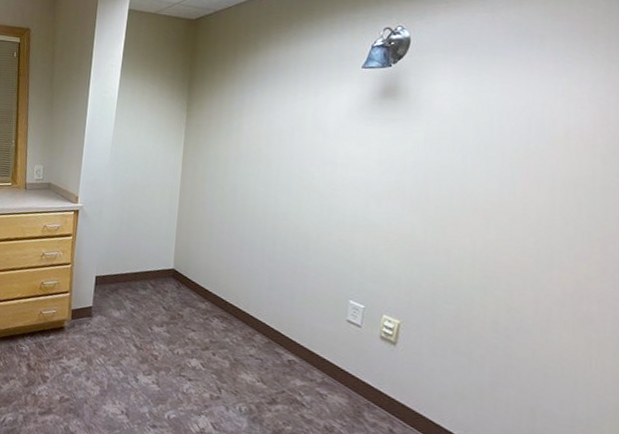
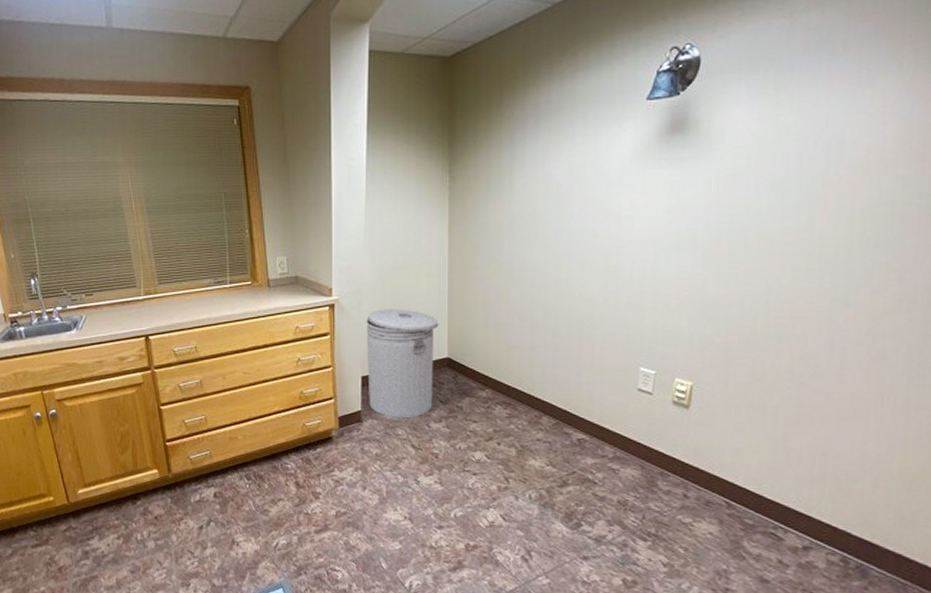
can: none [100,219,168,319] -> present [366,309,439,418]

